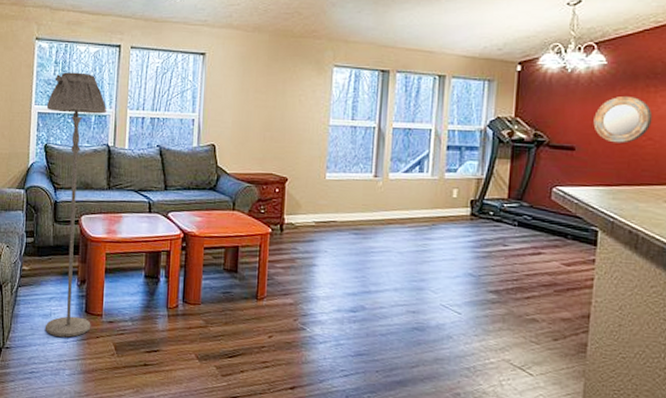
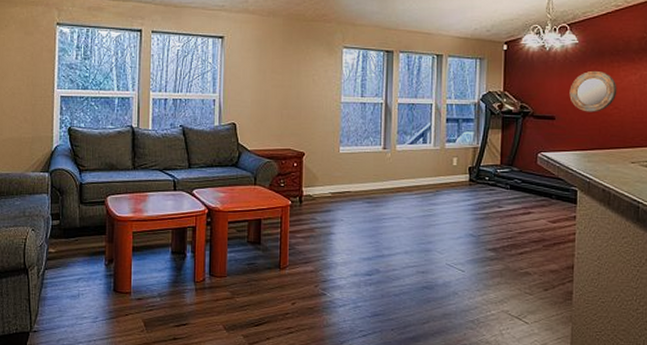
floor lamp: present [44,72,107,338] -> none [69,56,130,317]

